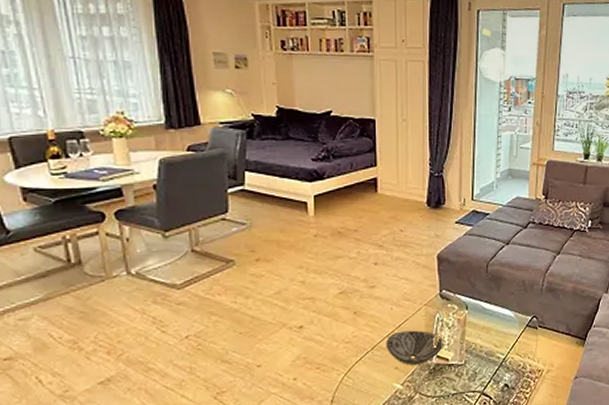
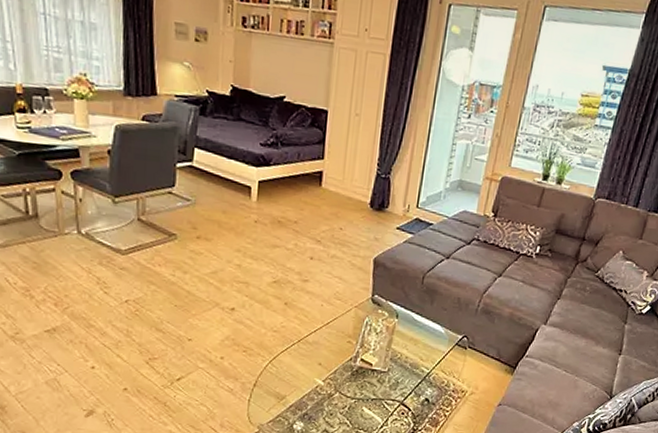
decorative bowl: present [386,330,443,366] -> none [312,329,369,365]

